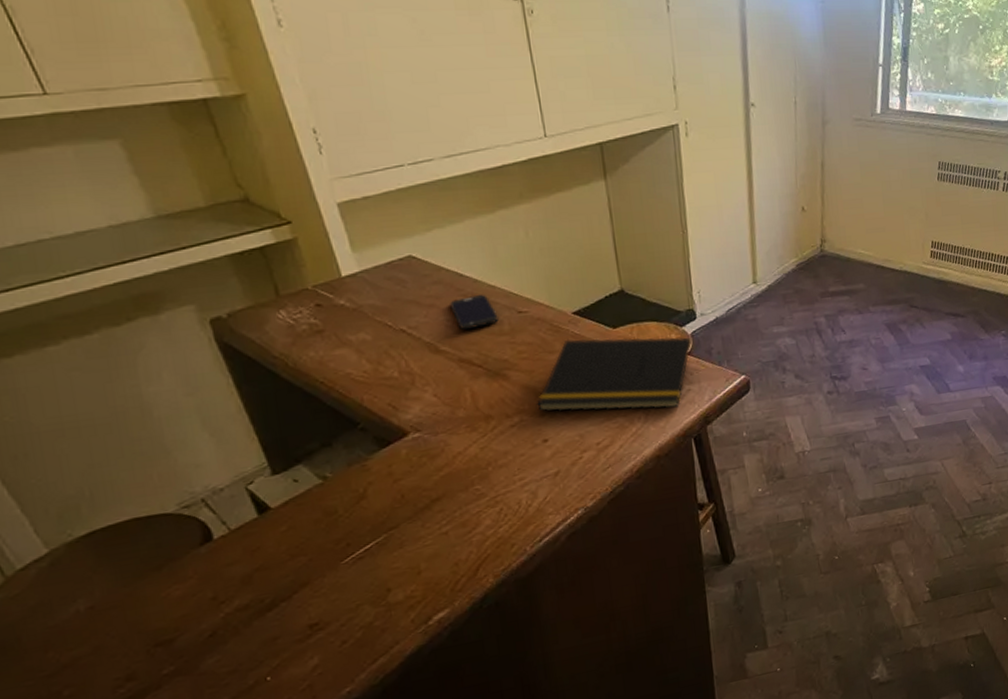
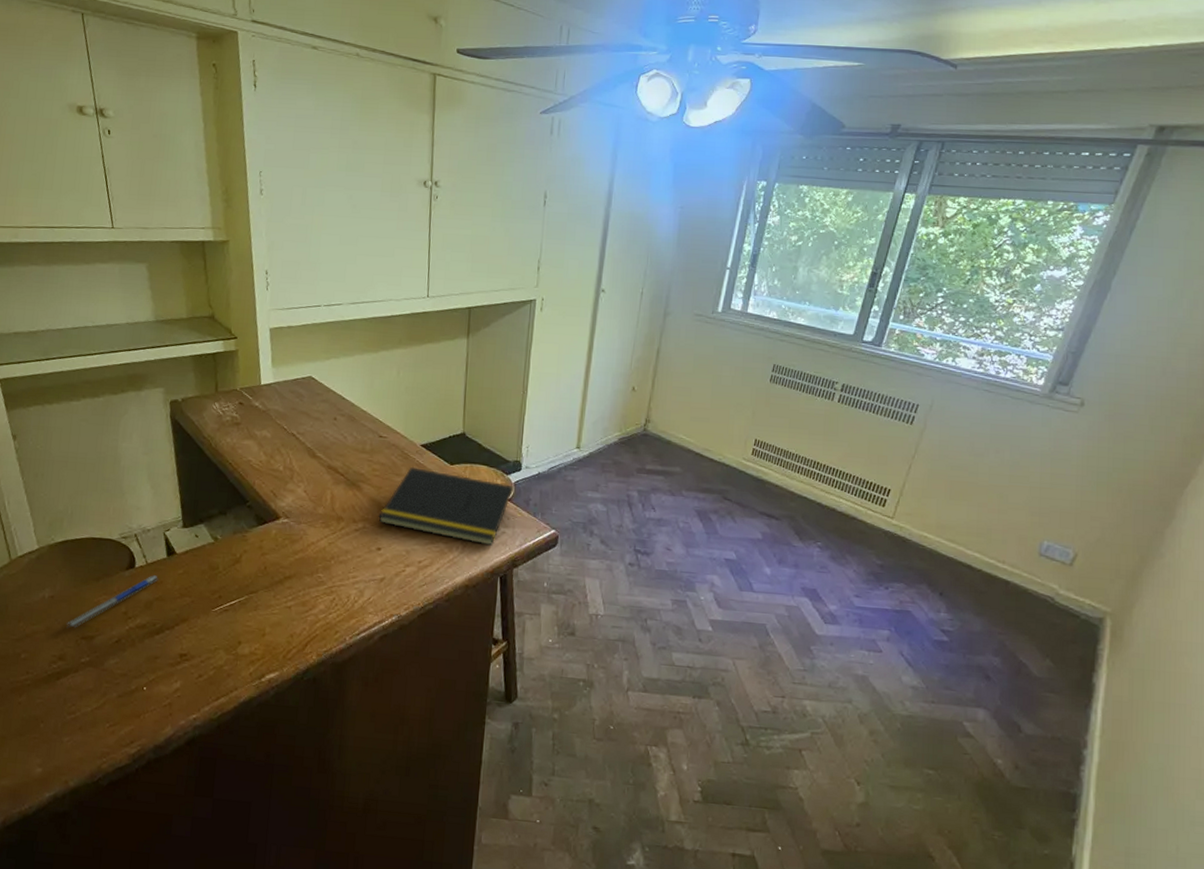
pen: none [126,542,253,641] -> present [66,575,158,629]
smartphone: present [450,294,499,330] -> none [330,416,364,443]

